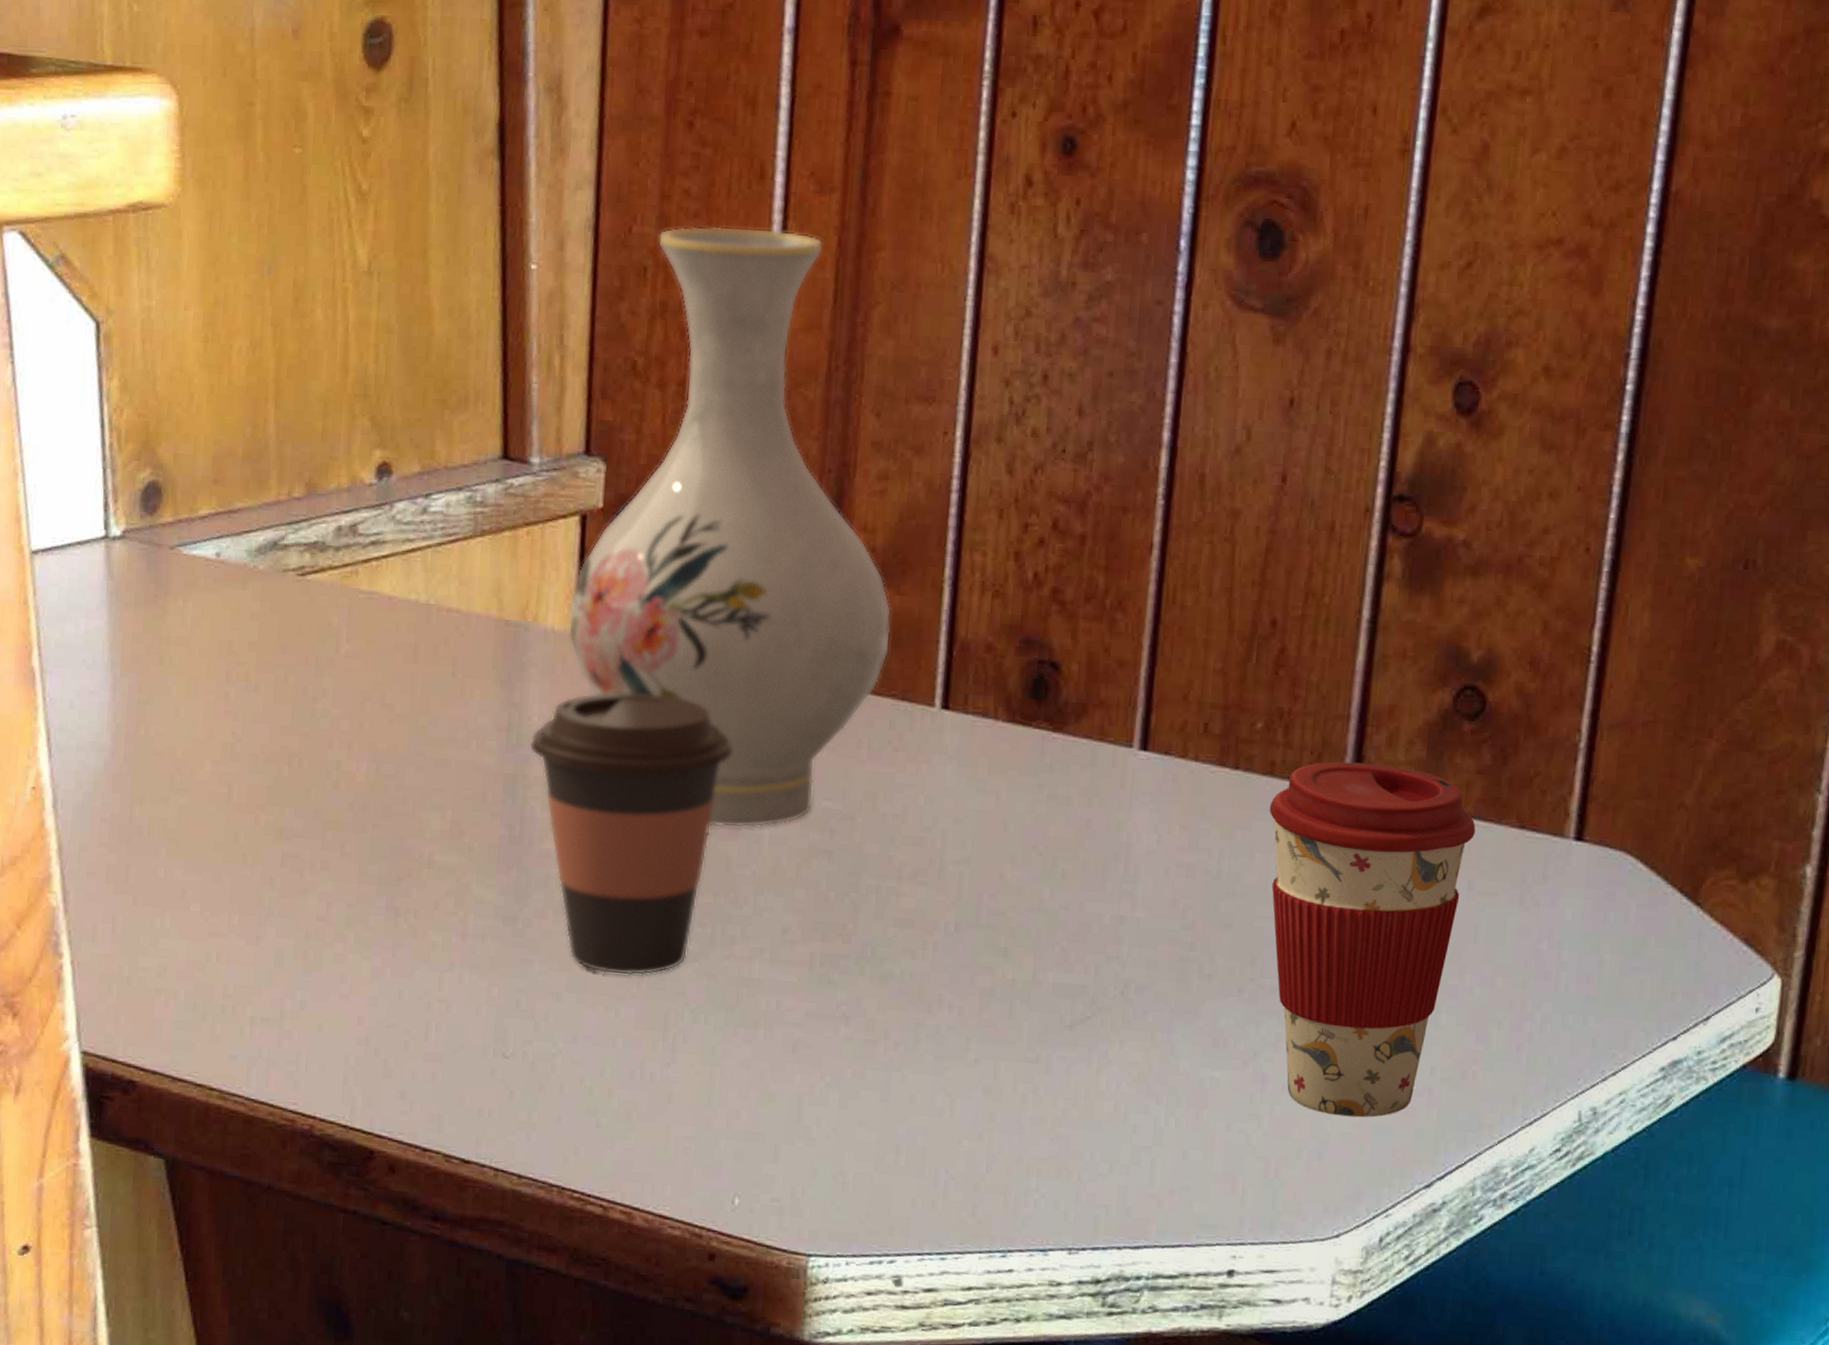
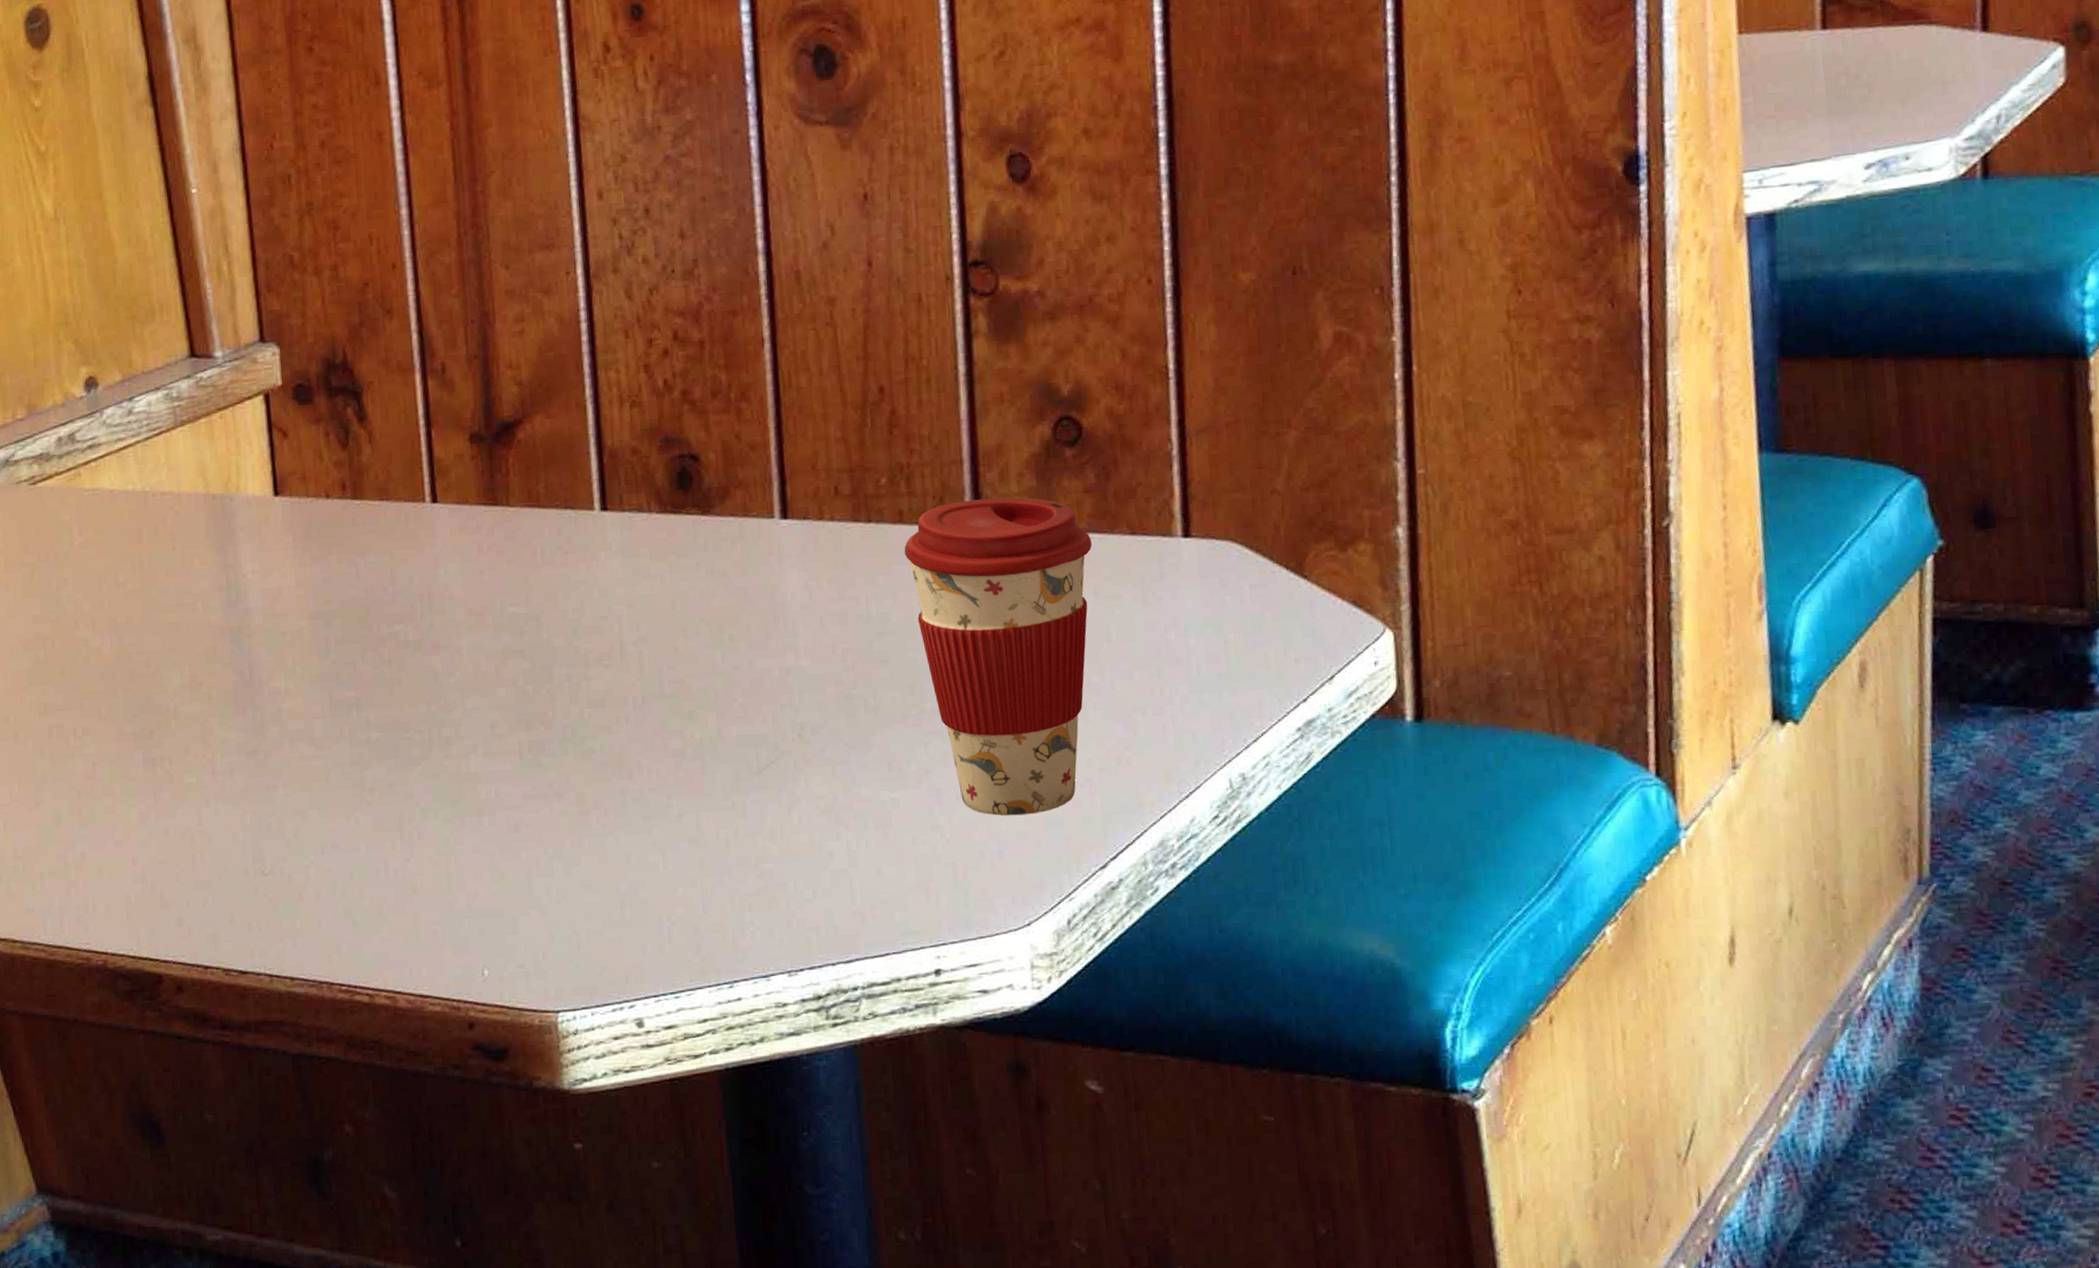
coffee cup: present [529,692,733,976] -> none [247,537,424,788]
vase: present [568,226,892,828] -> none [264,124,548,646]

